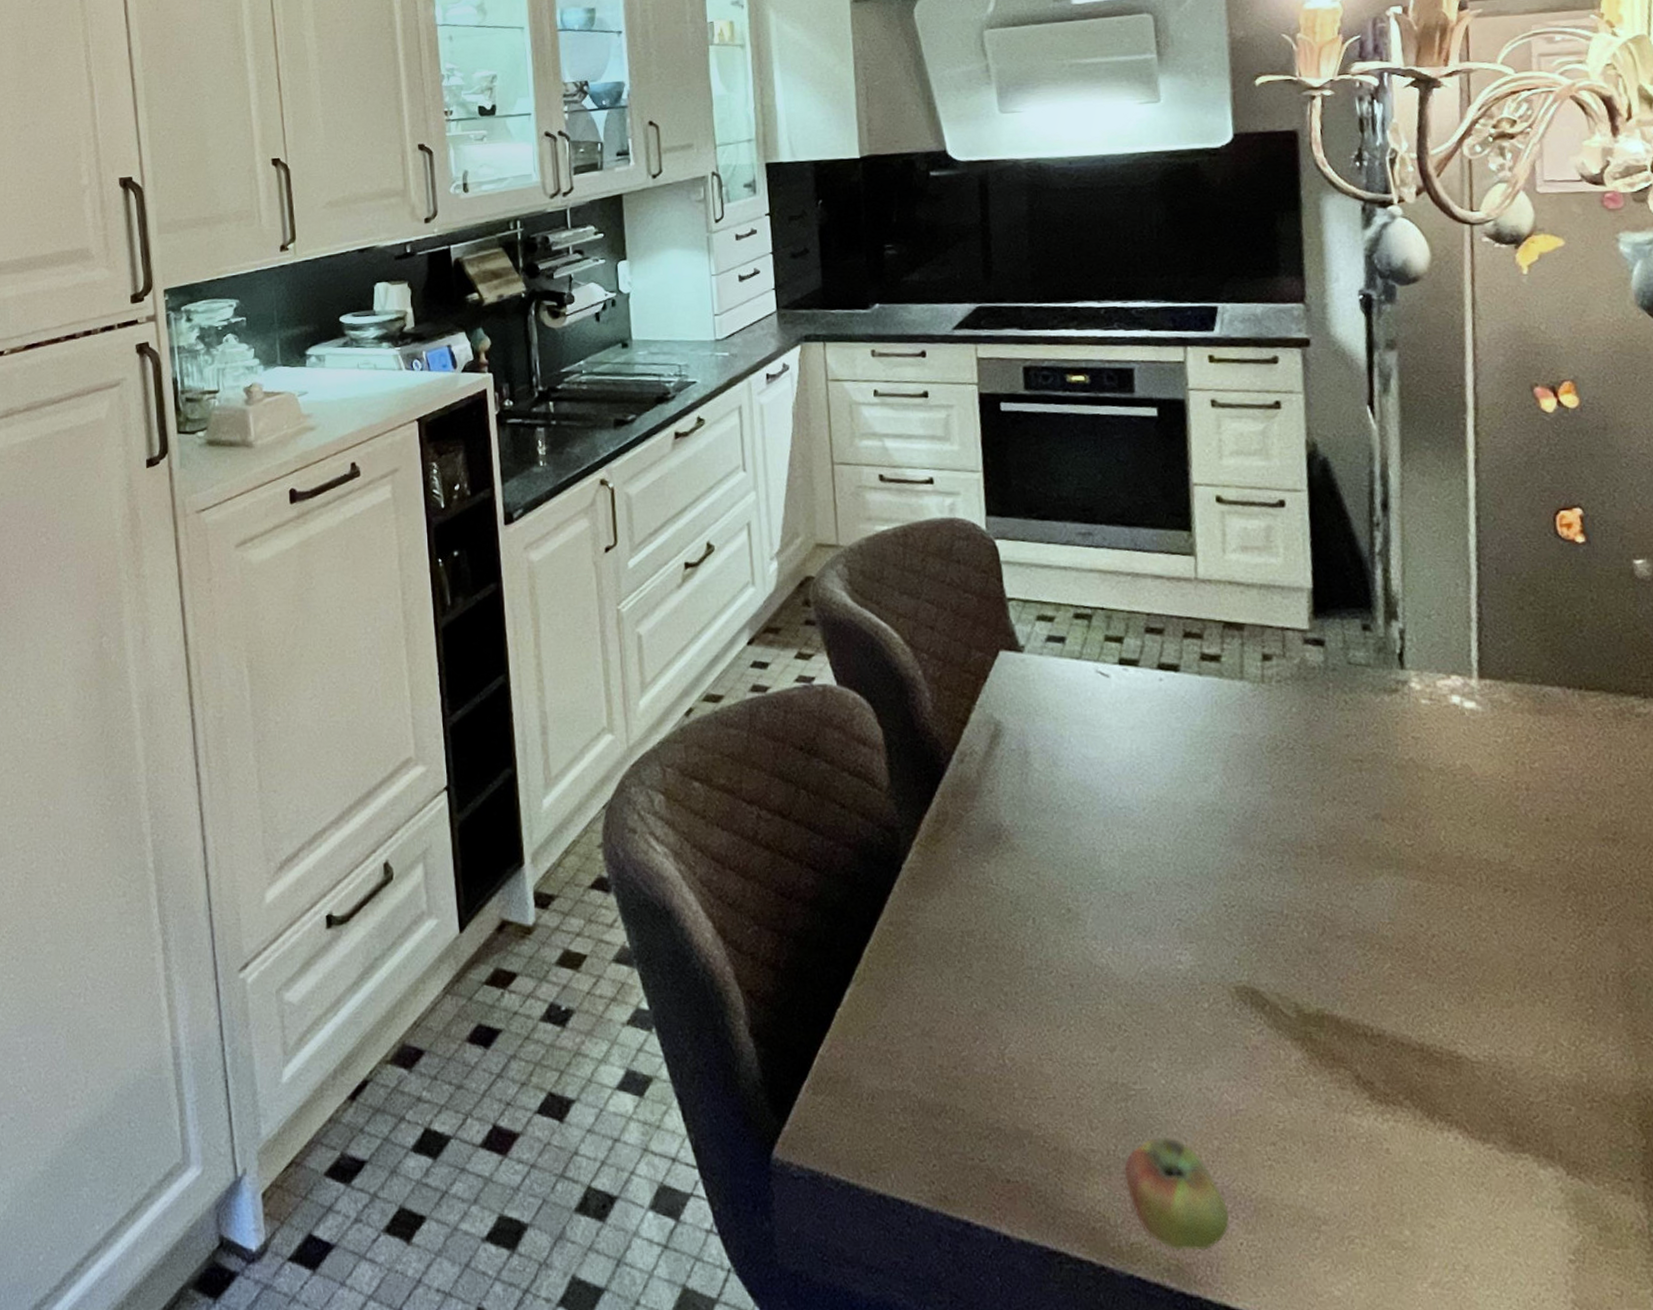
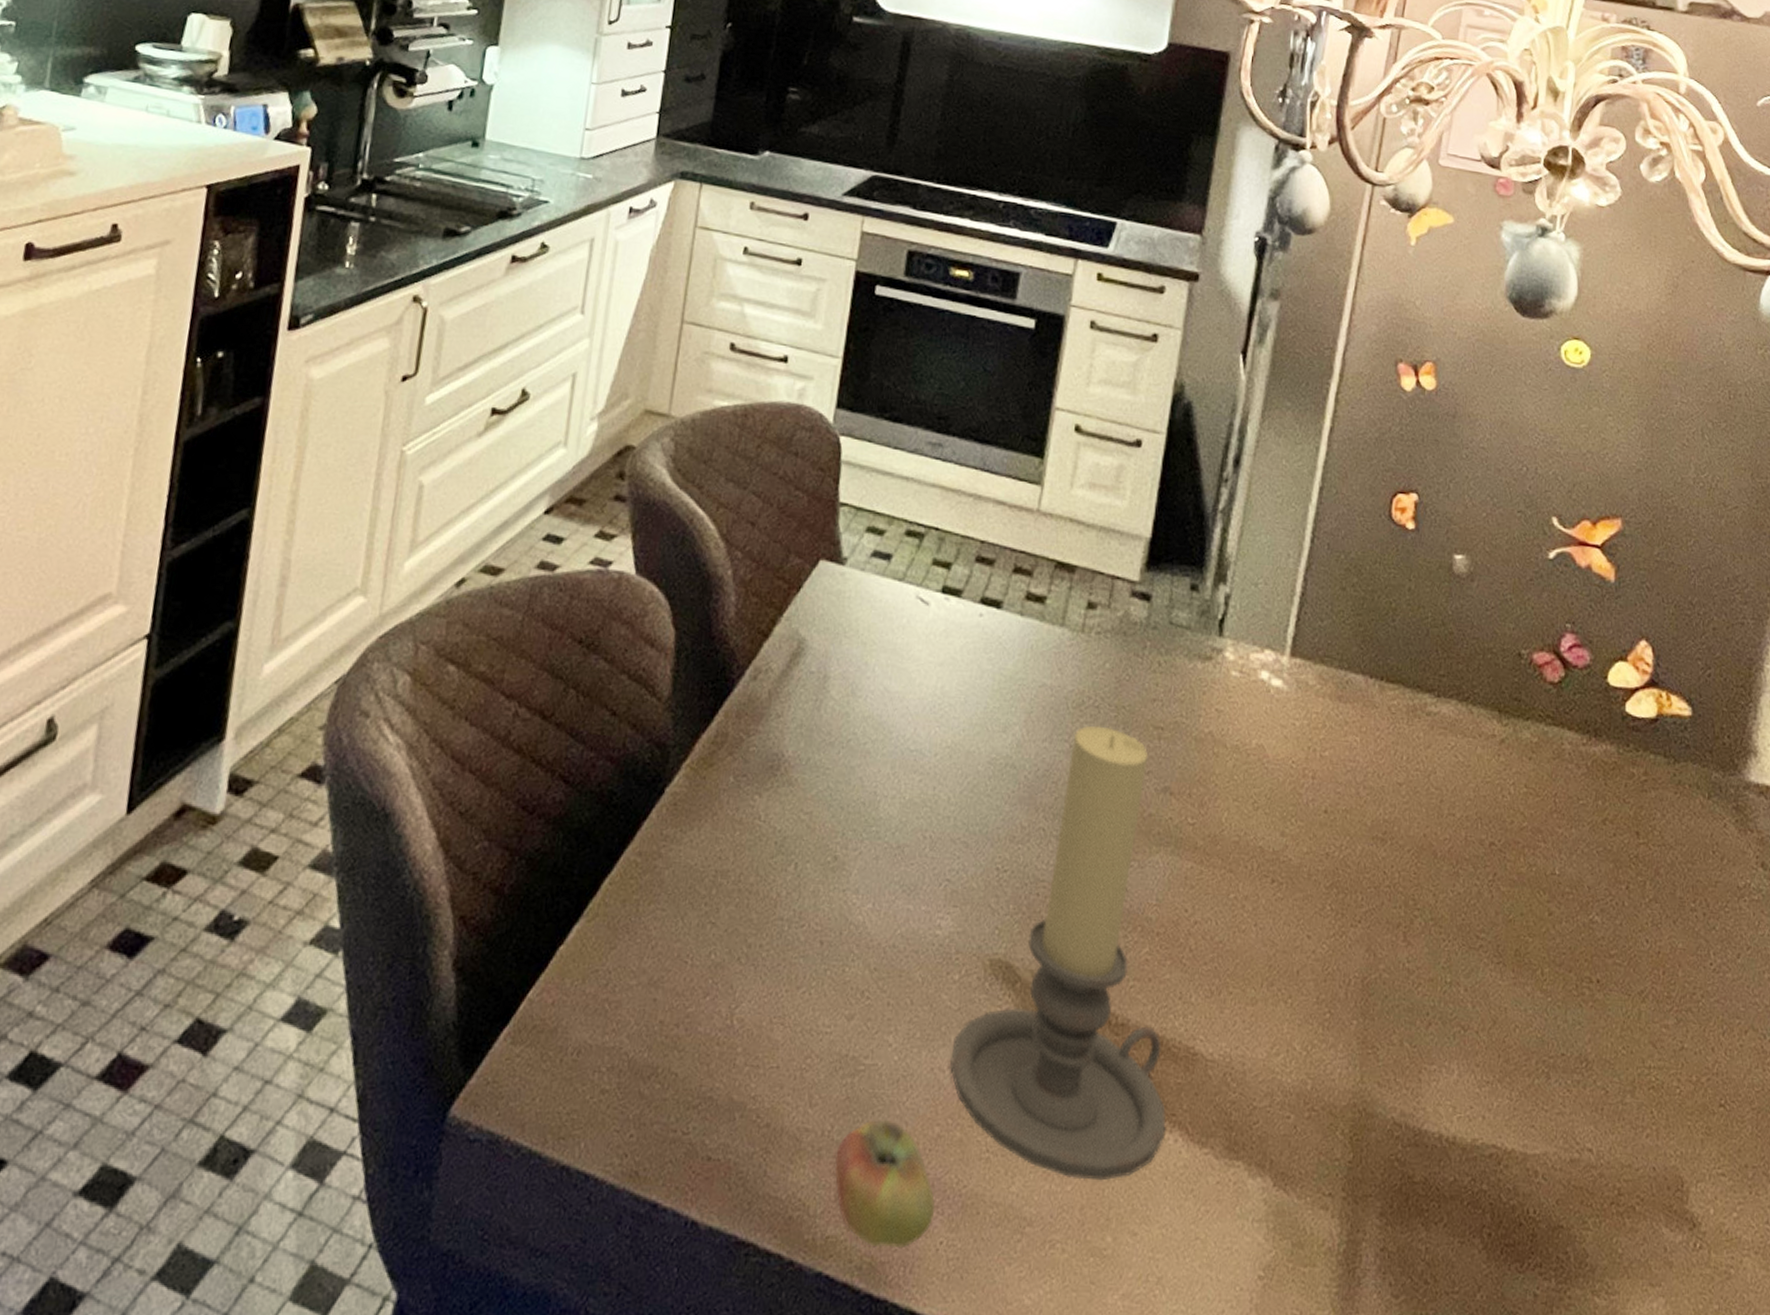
candle holder: none [1215,765,1444,1180] -> present [949,725,1166,1181]

